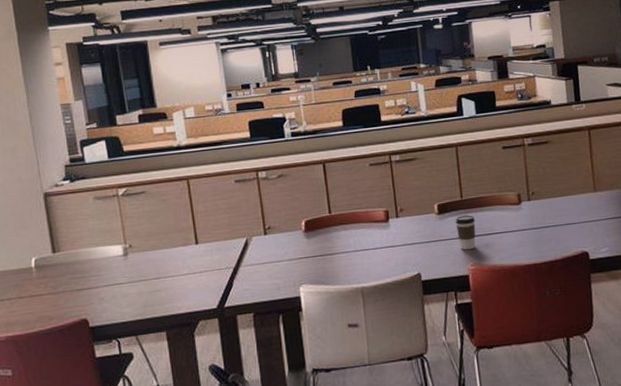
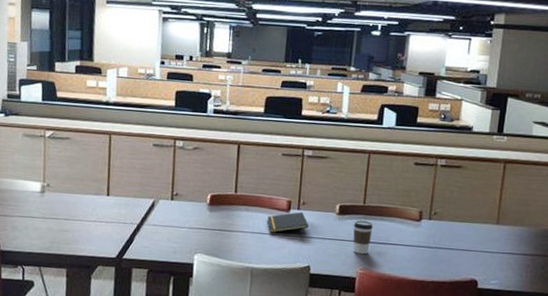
notepad: none [367,219,411,247] -> present [267,212,309,233]

